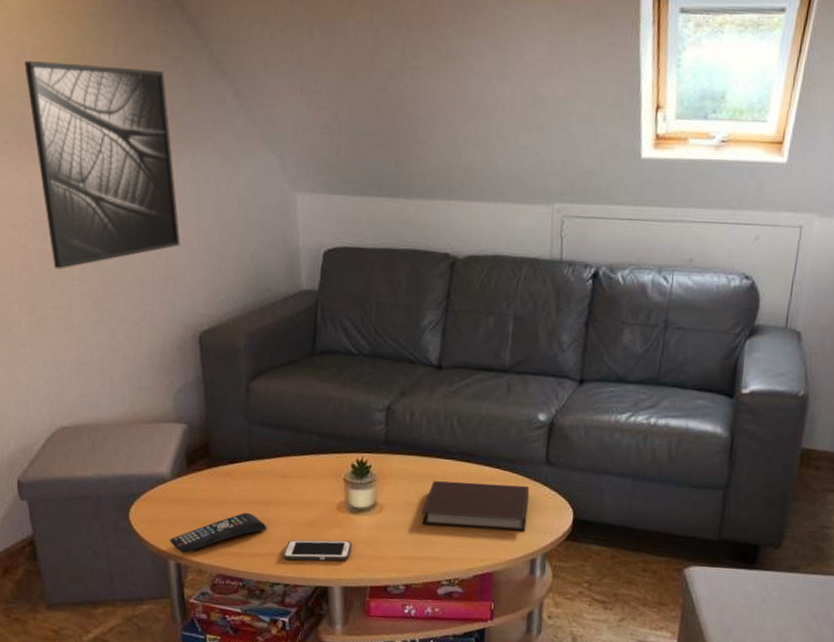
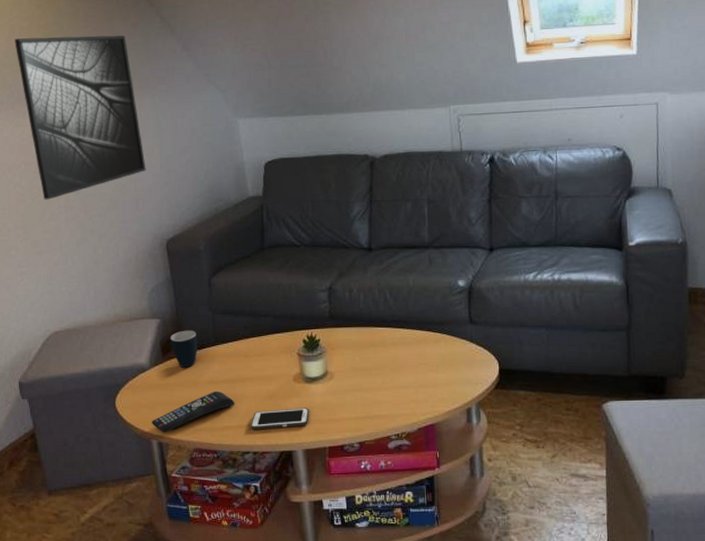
mug: none [197,440,229,484] -> present [170,330,198,368]
notebook: present [422,481,529,531] -> none [367,345,459,387]

